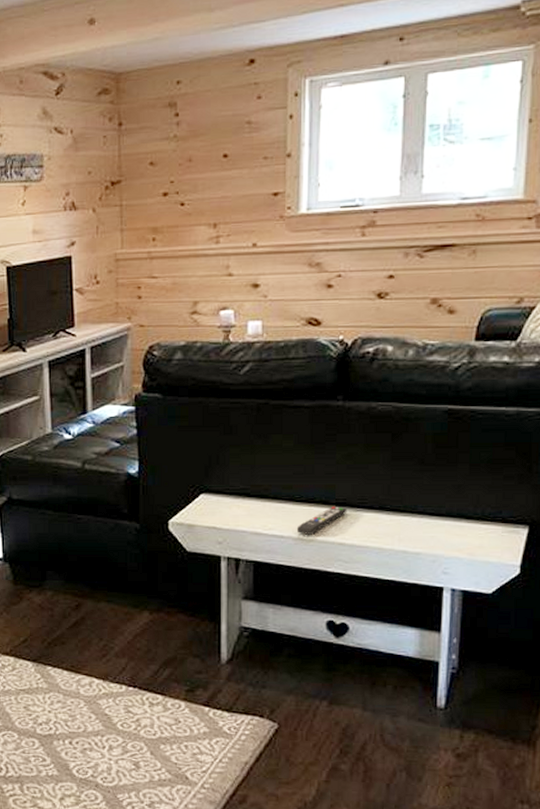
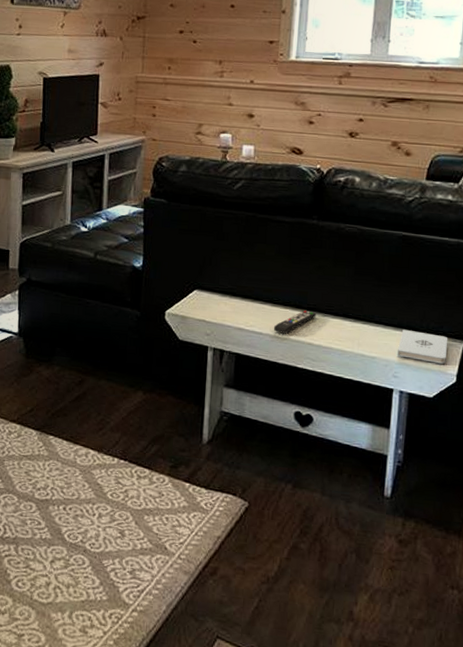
notepad: none [446,518,509,554] -> present [396,329,448,364]

